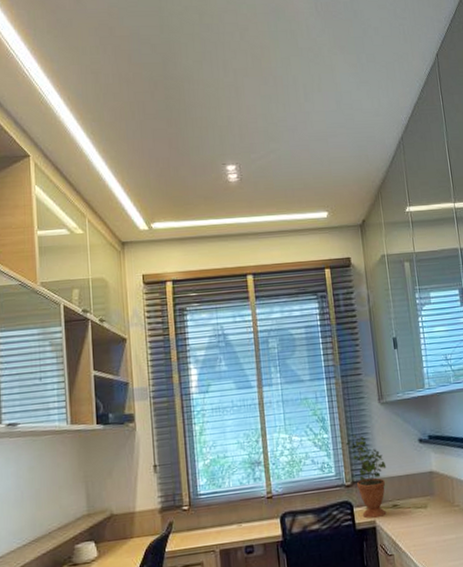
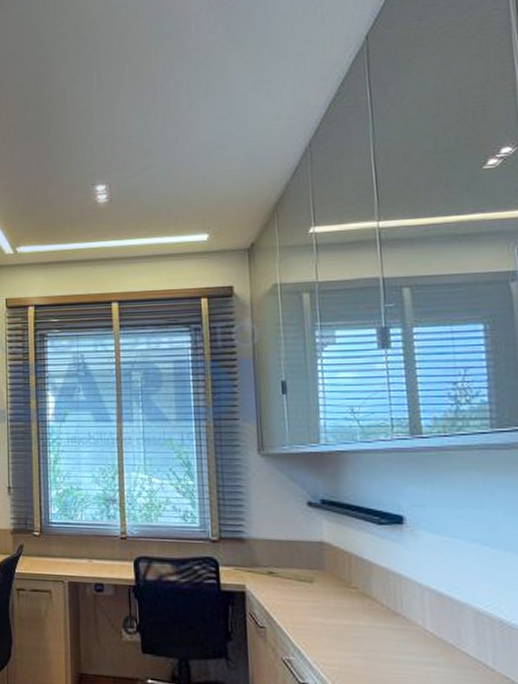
potted plant: present [345,434,387,519] -> none [214,485,263,583]

